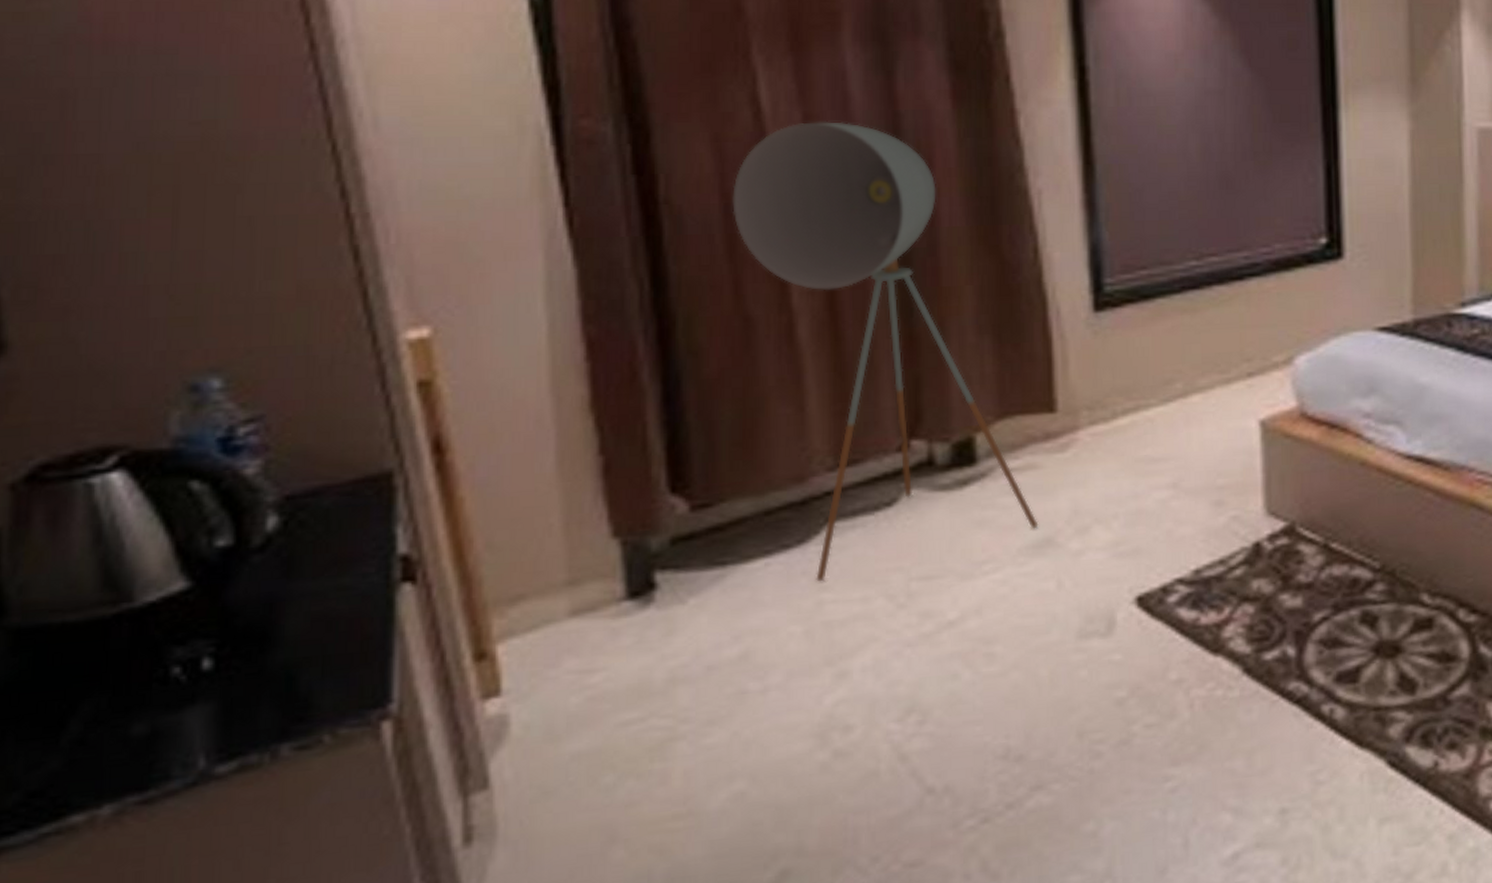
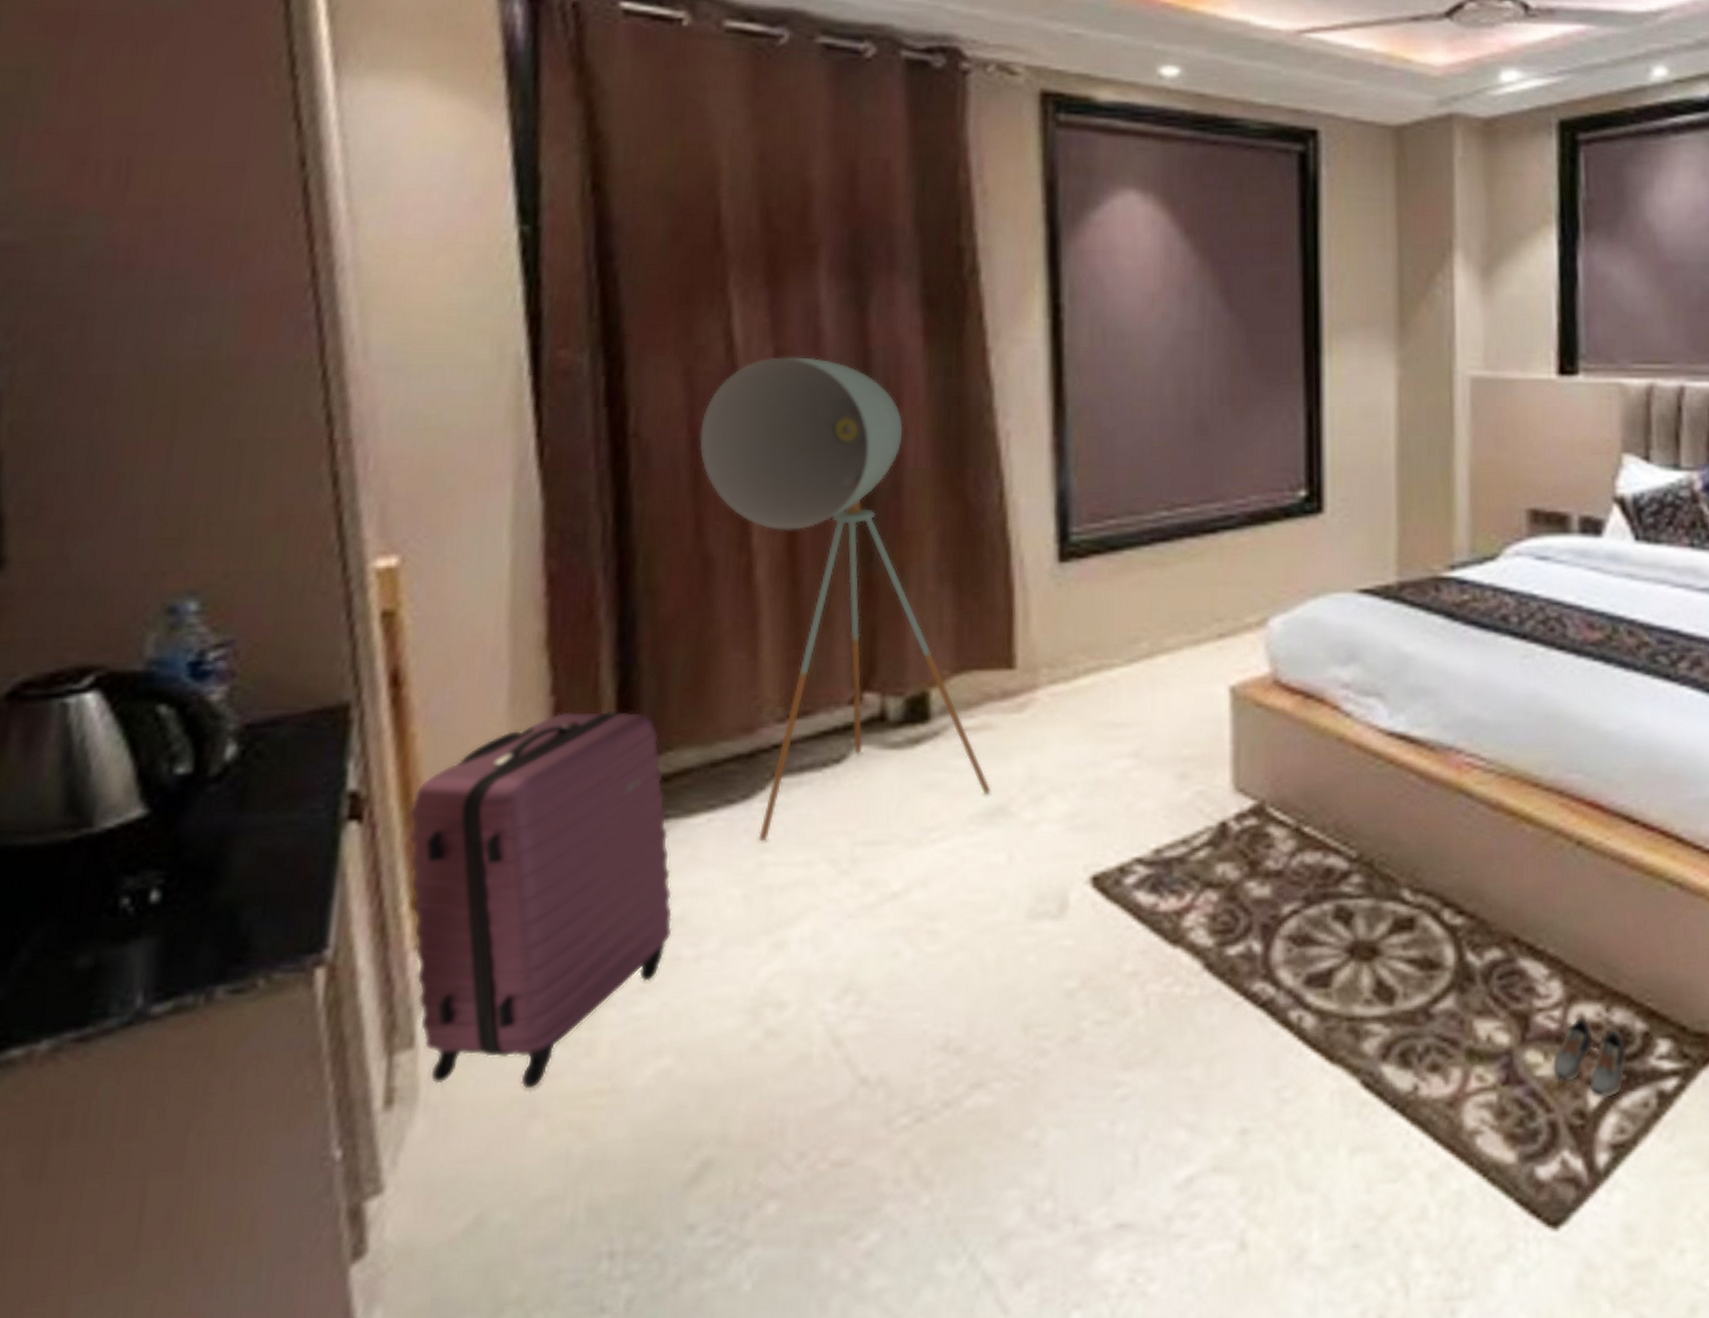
suitcase: none [464,467,737,820] -> present [409,711,673,1089]

